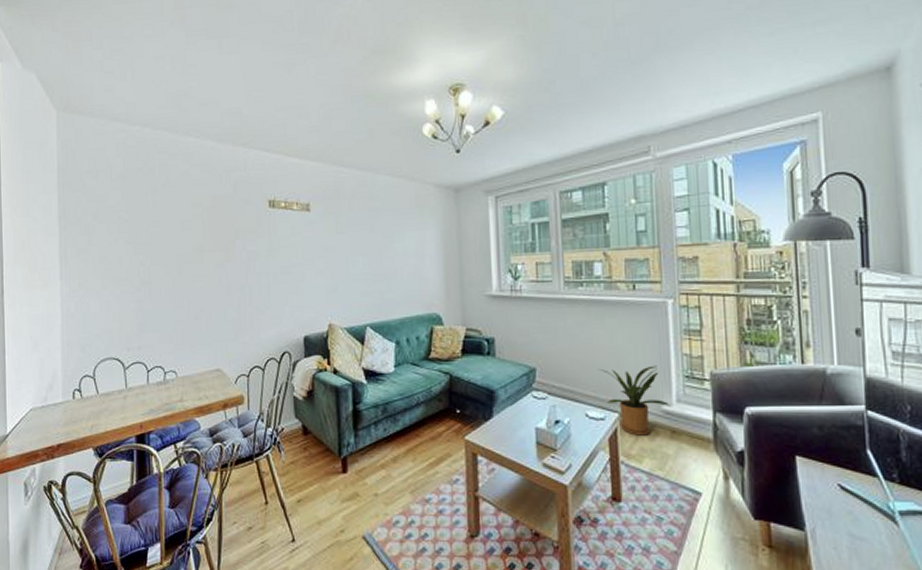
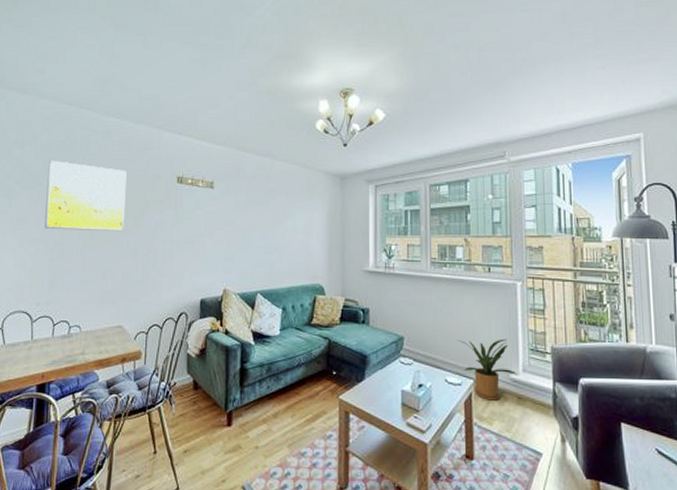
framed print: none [126,189,214,267] -> present [44,159,127,231]

